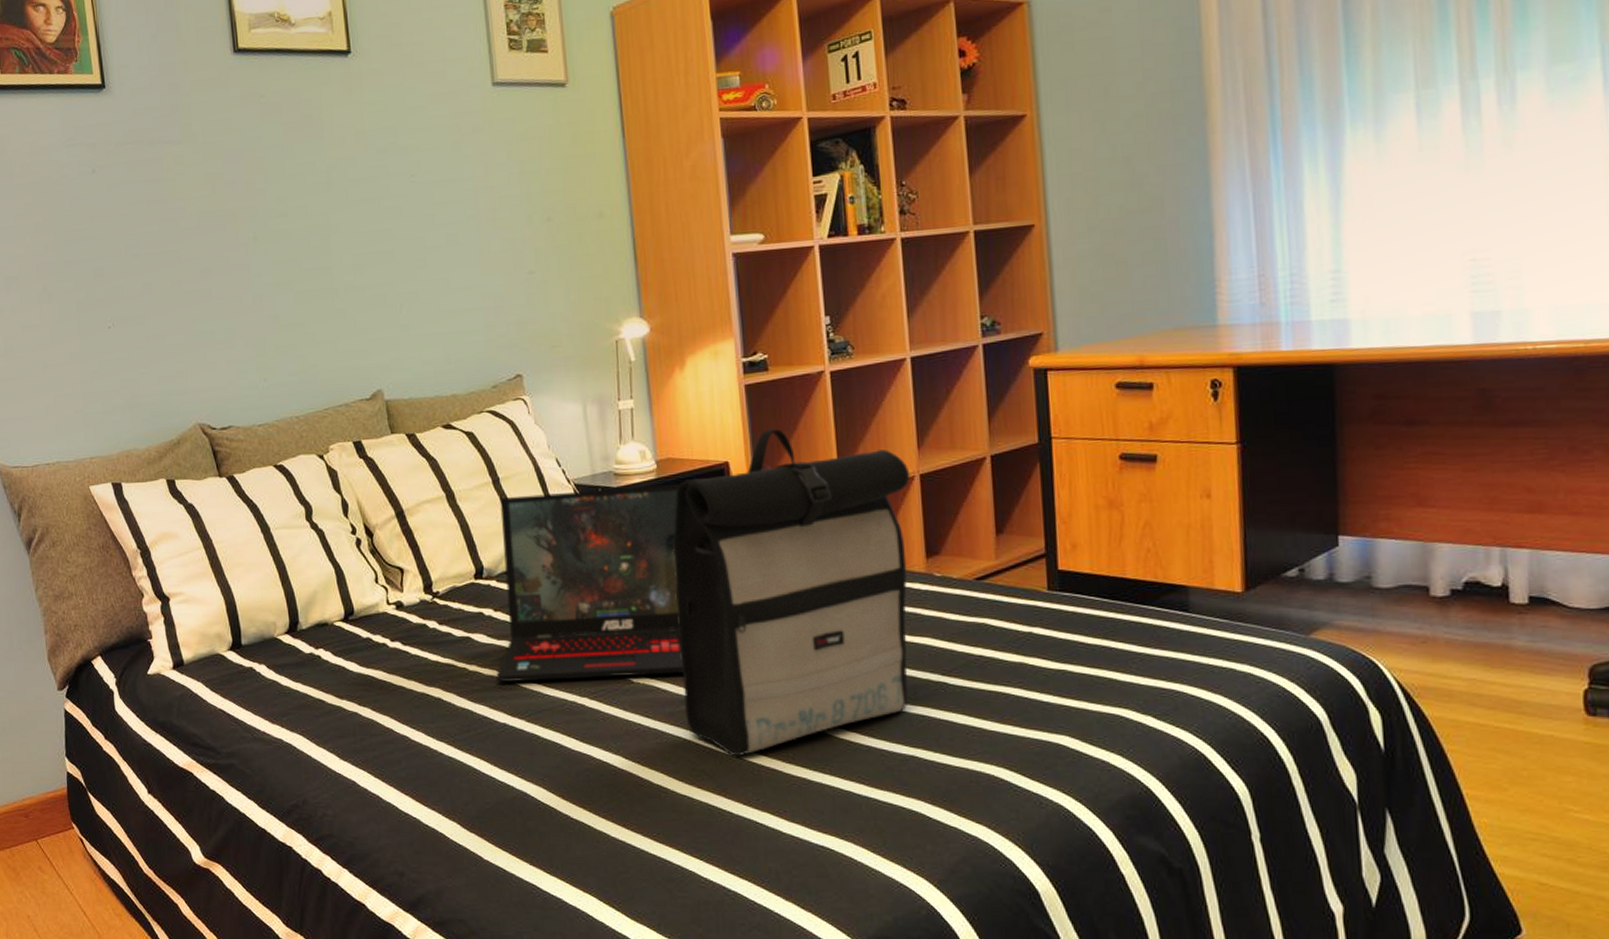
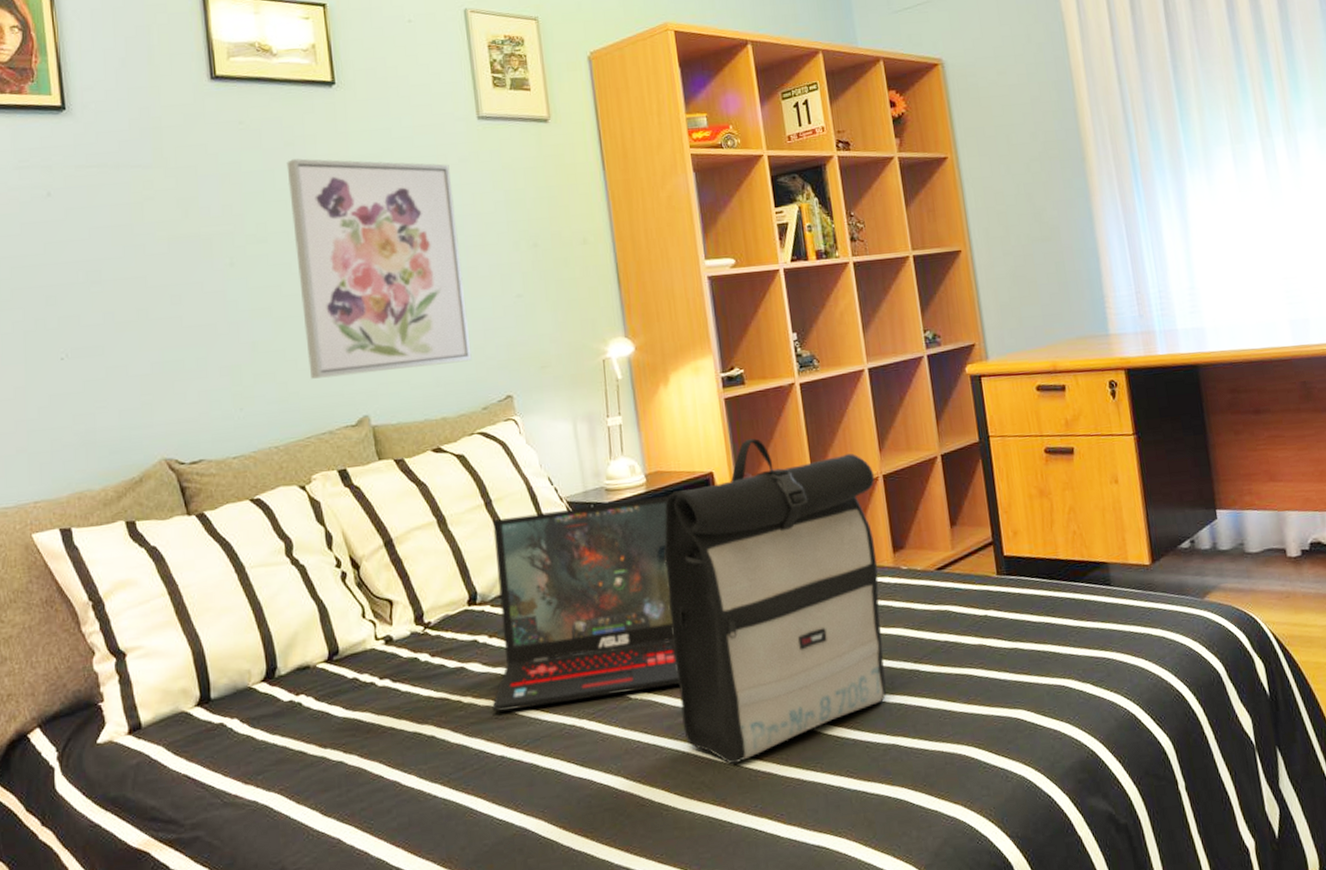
wall art: none [305,131,482,352] -> present [286,158,472,379]

